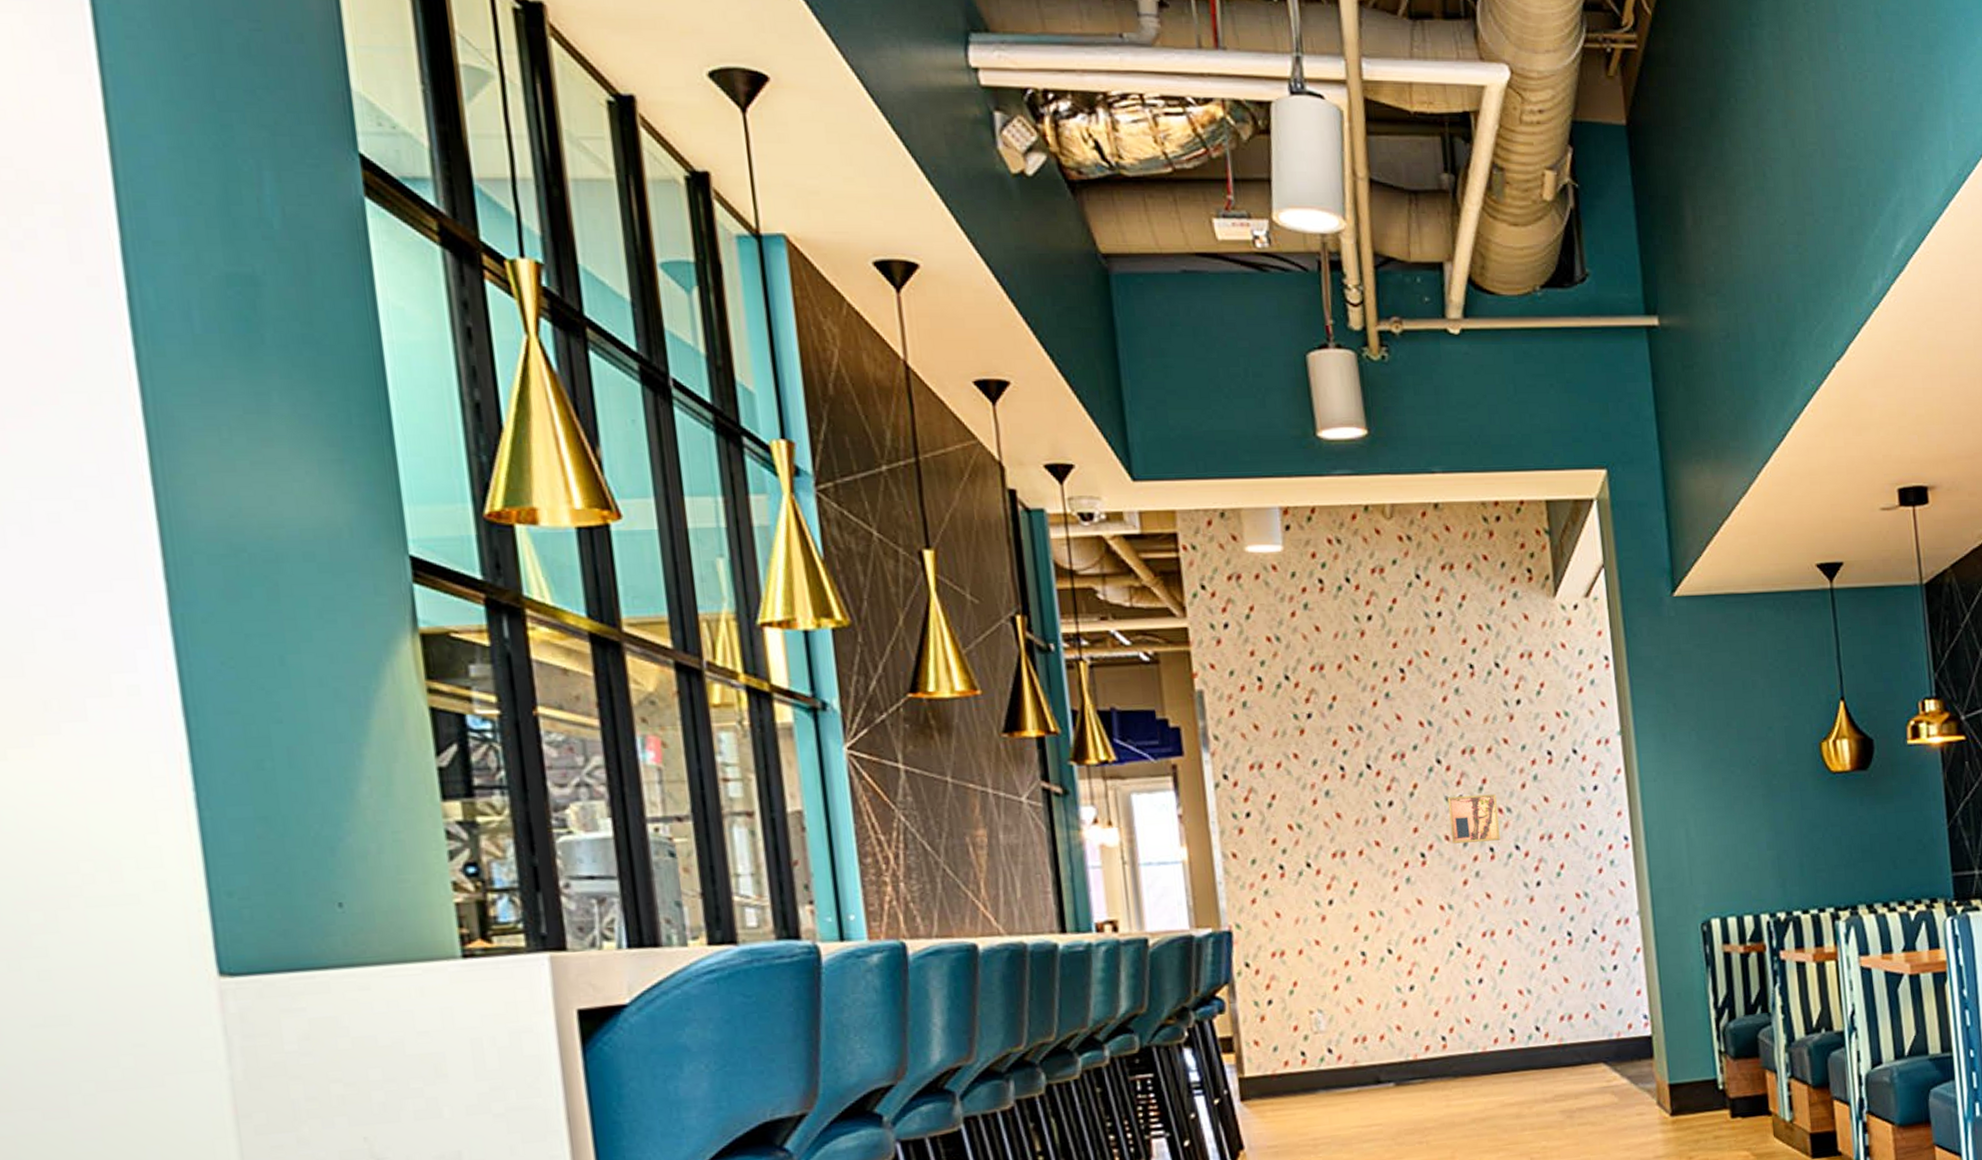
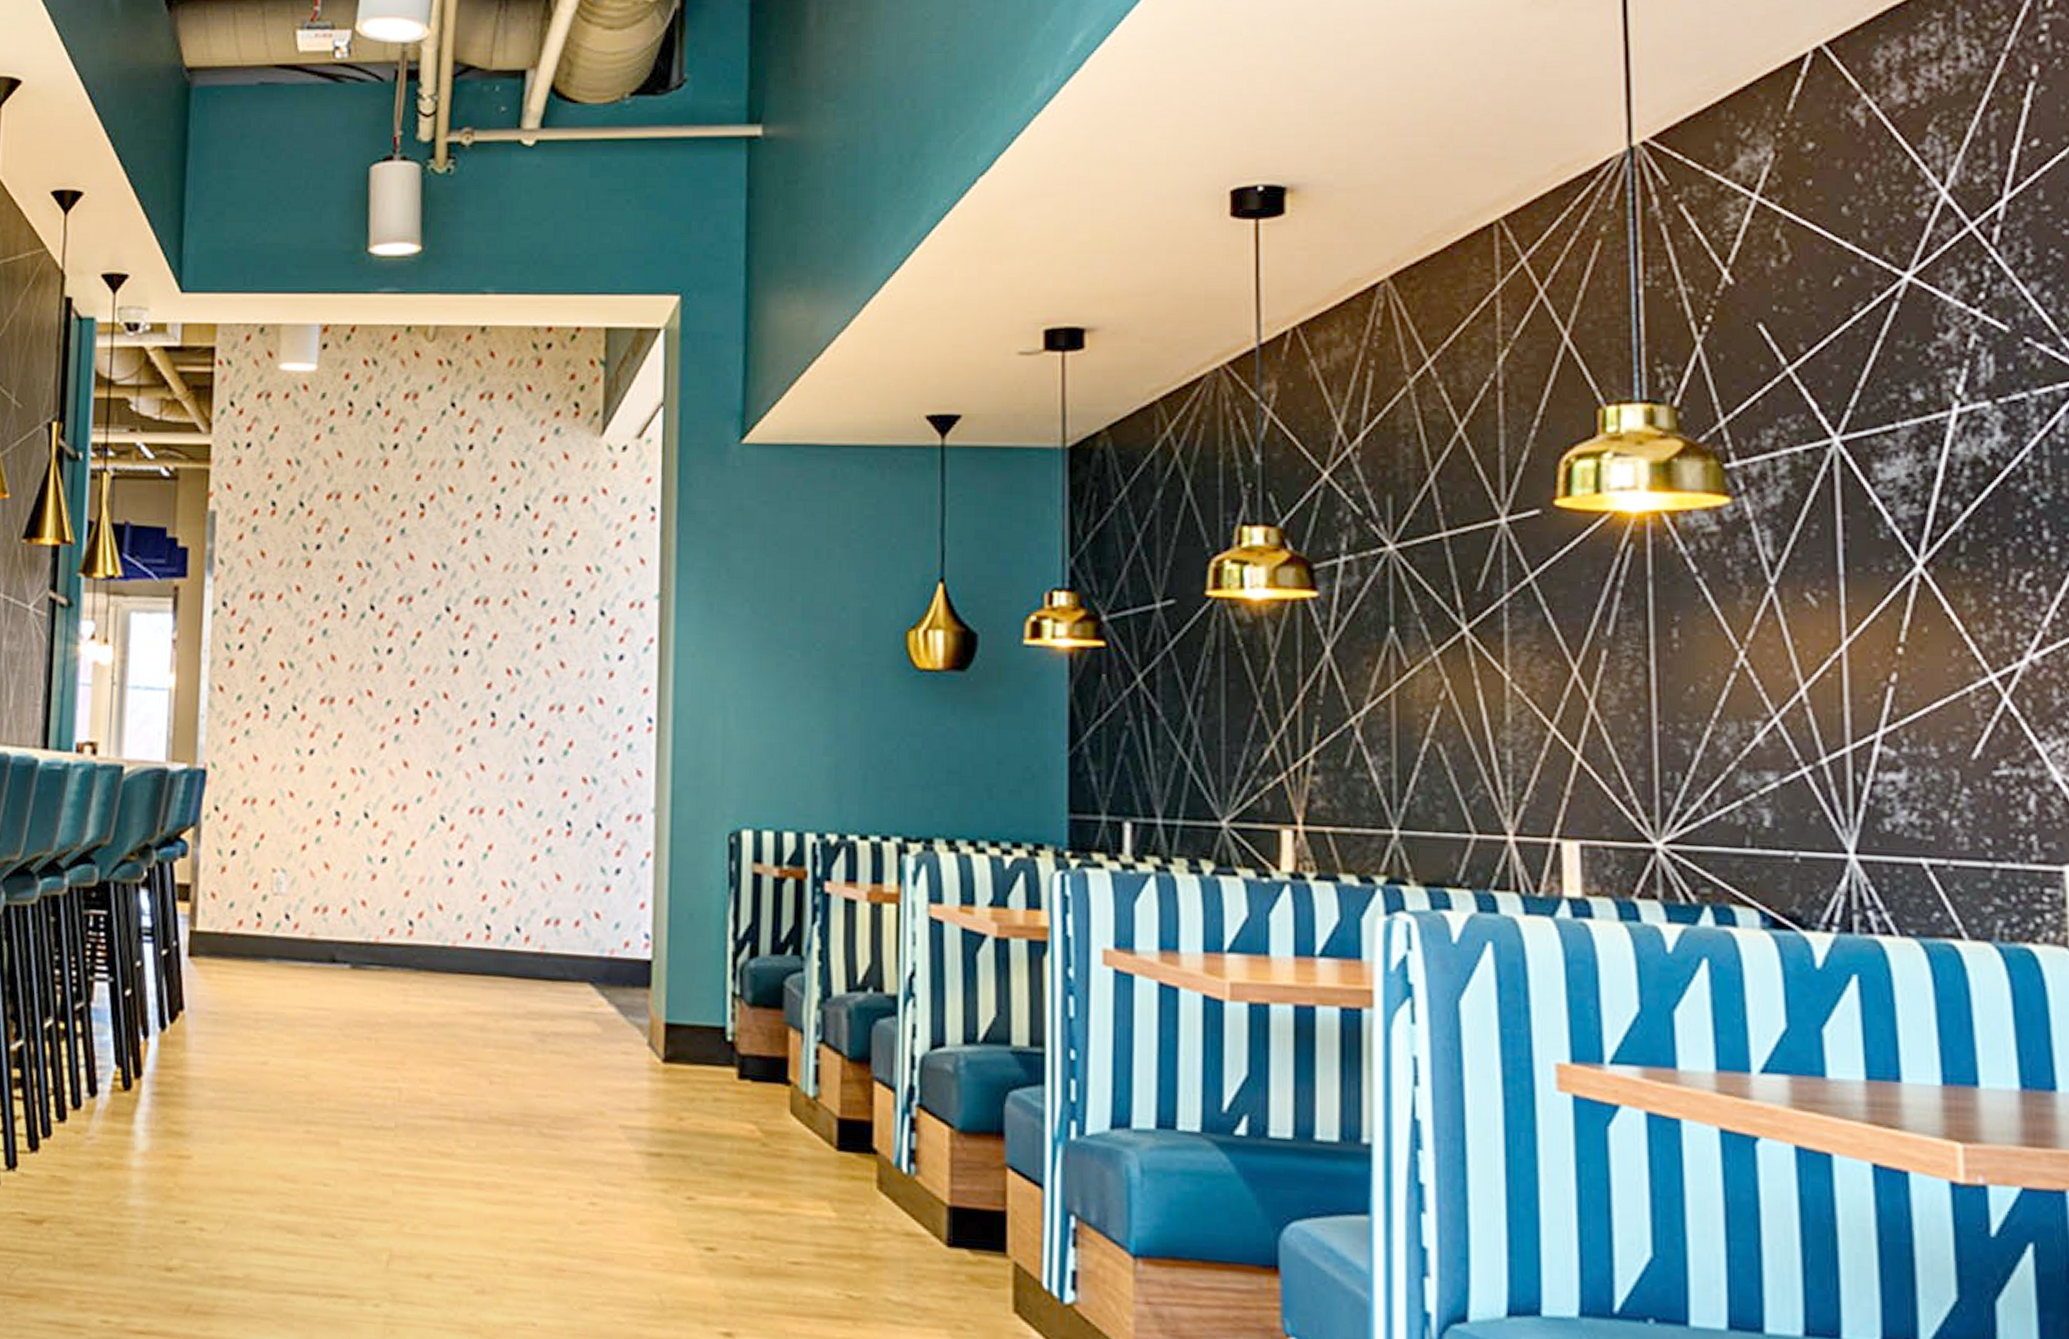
wall art: present [1447,794,1500,844] -> none [450,650,506,706]

